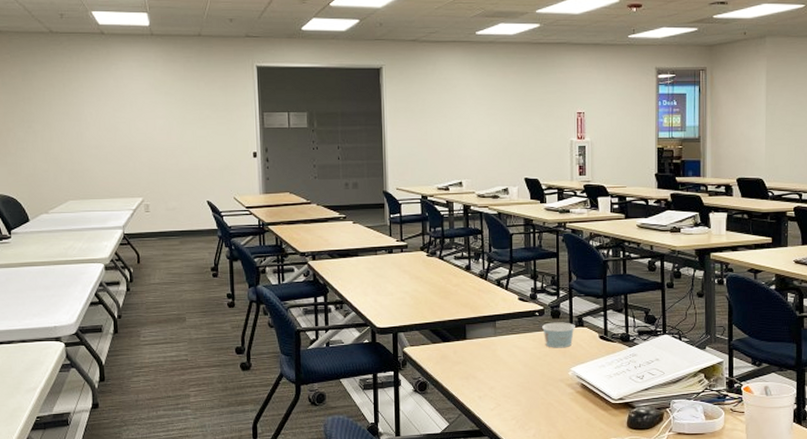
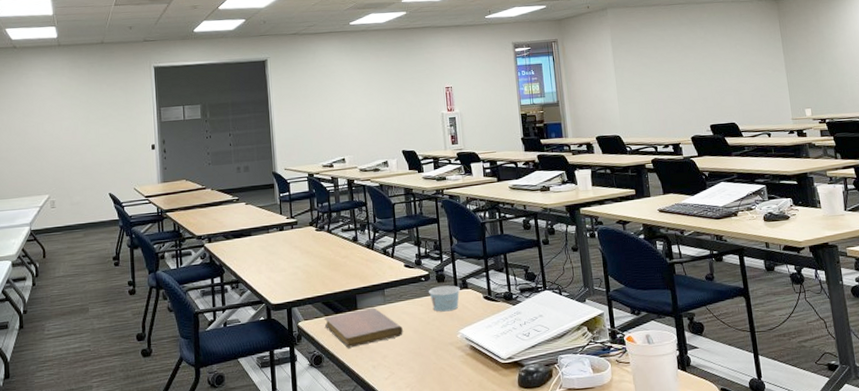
notebook: none [431,338,512,377] -> present [324,307,403,348]

